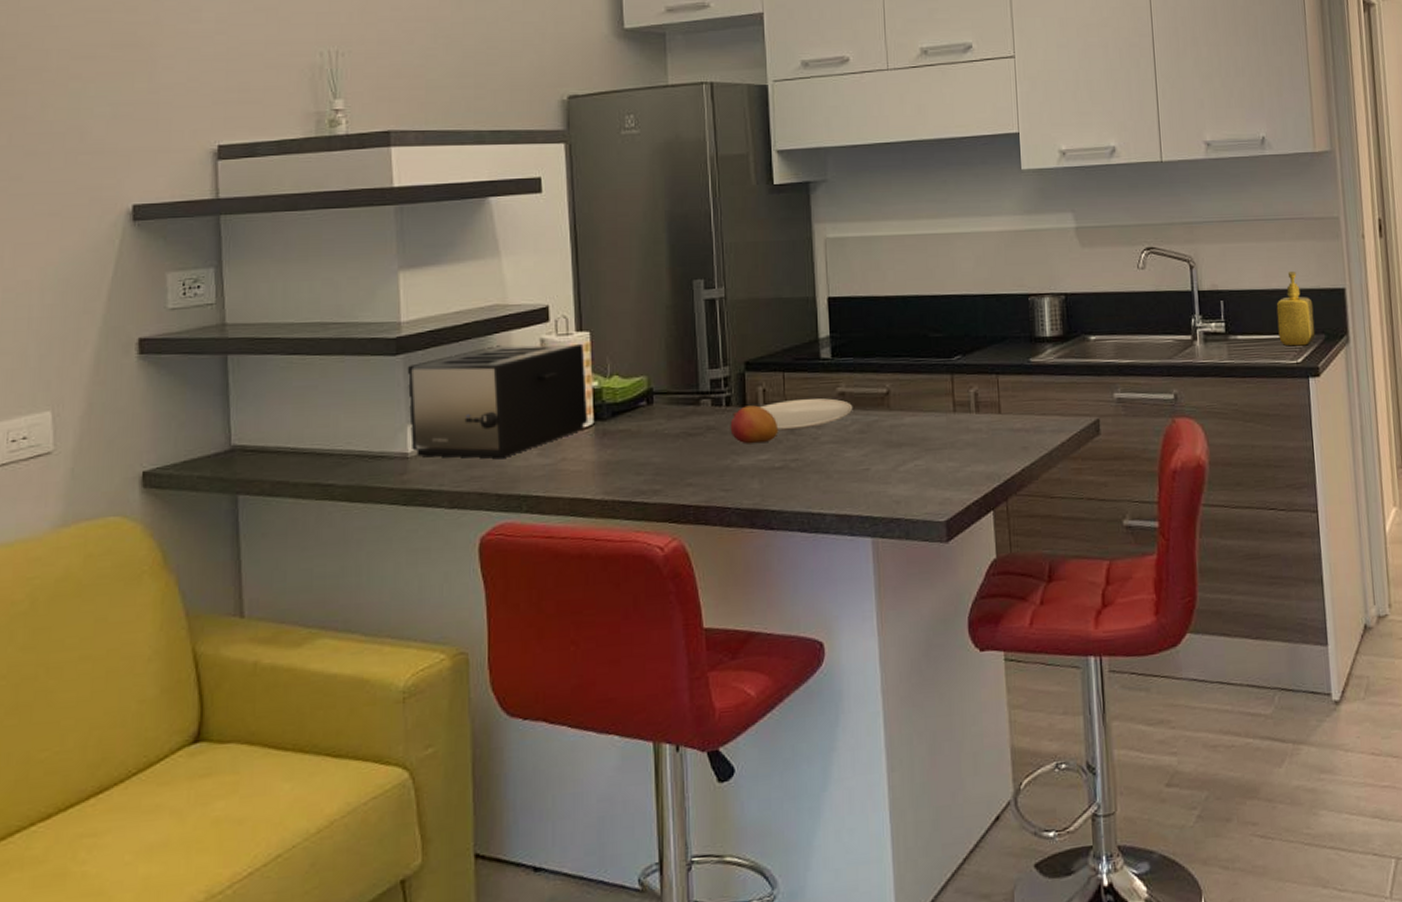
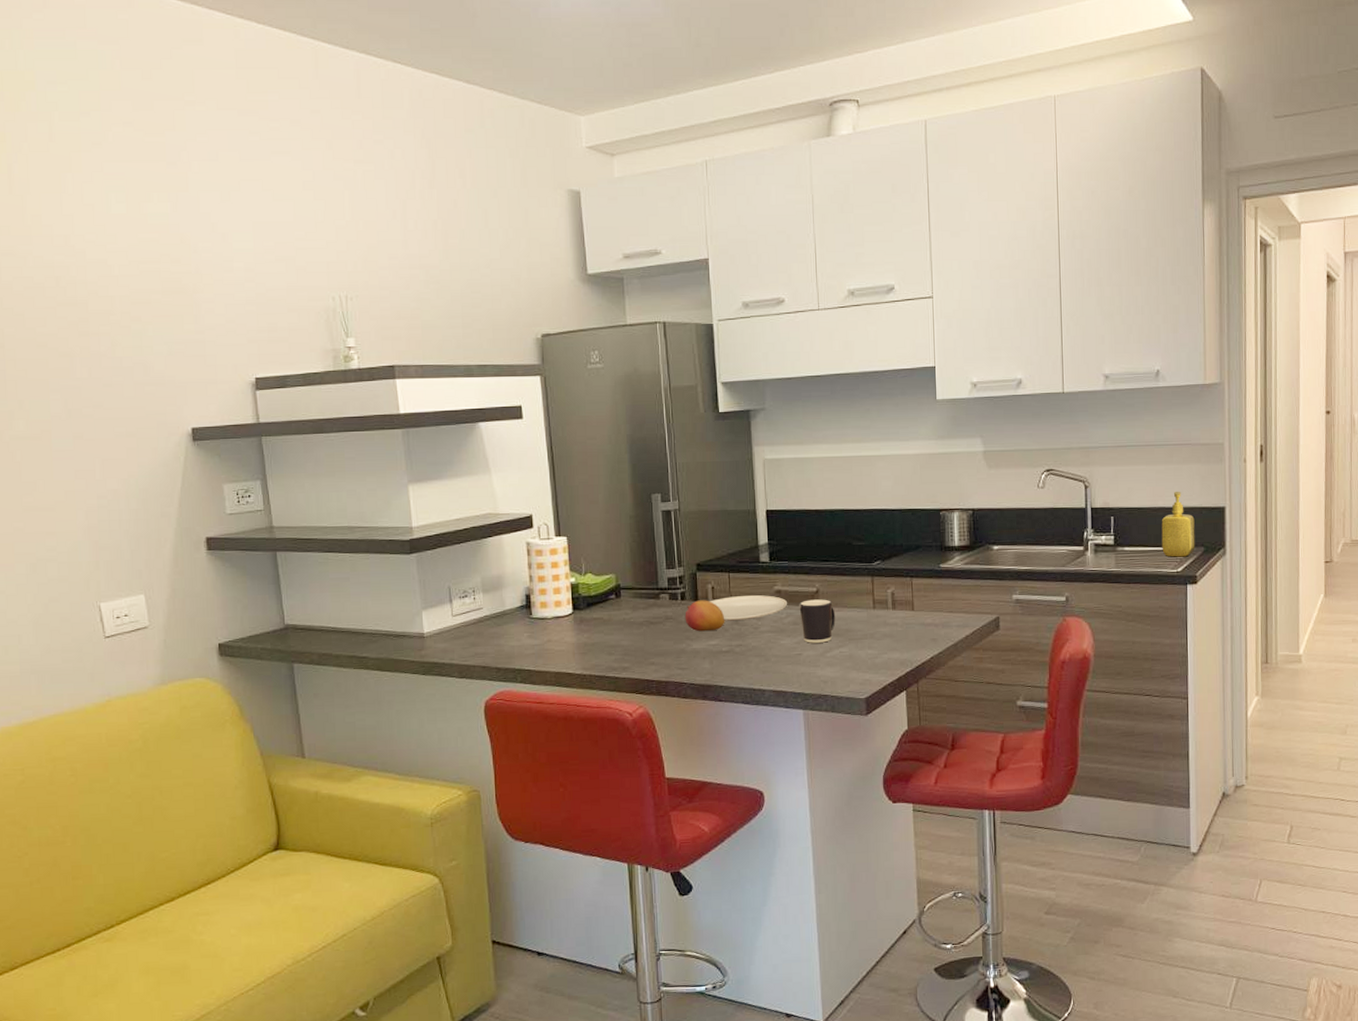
toaster: present [407,343,589,459] -> none [419,546,568,639]
mug: none [866,402,910,456] -> present [799,599,836,643]

